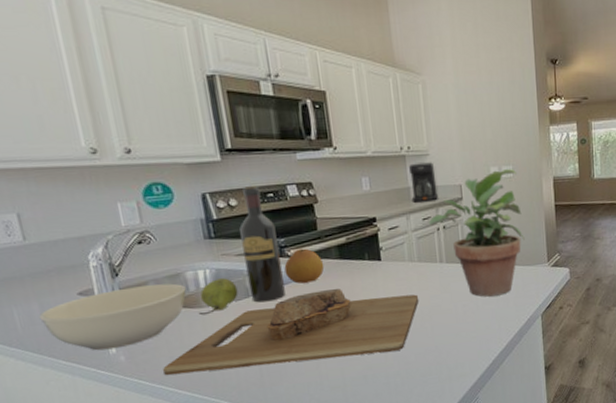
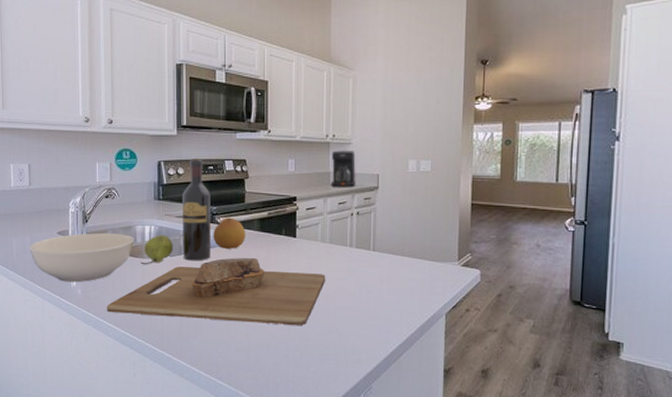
potted plant: present [428,169,525,297] -> none [343,164,436,288]

